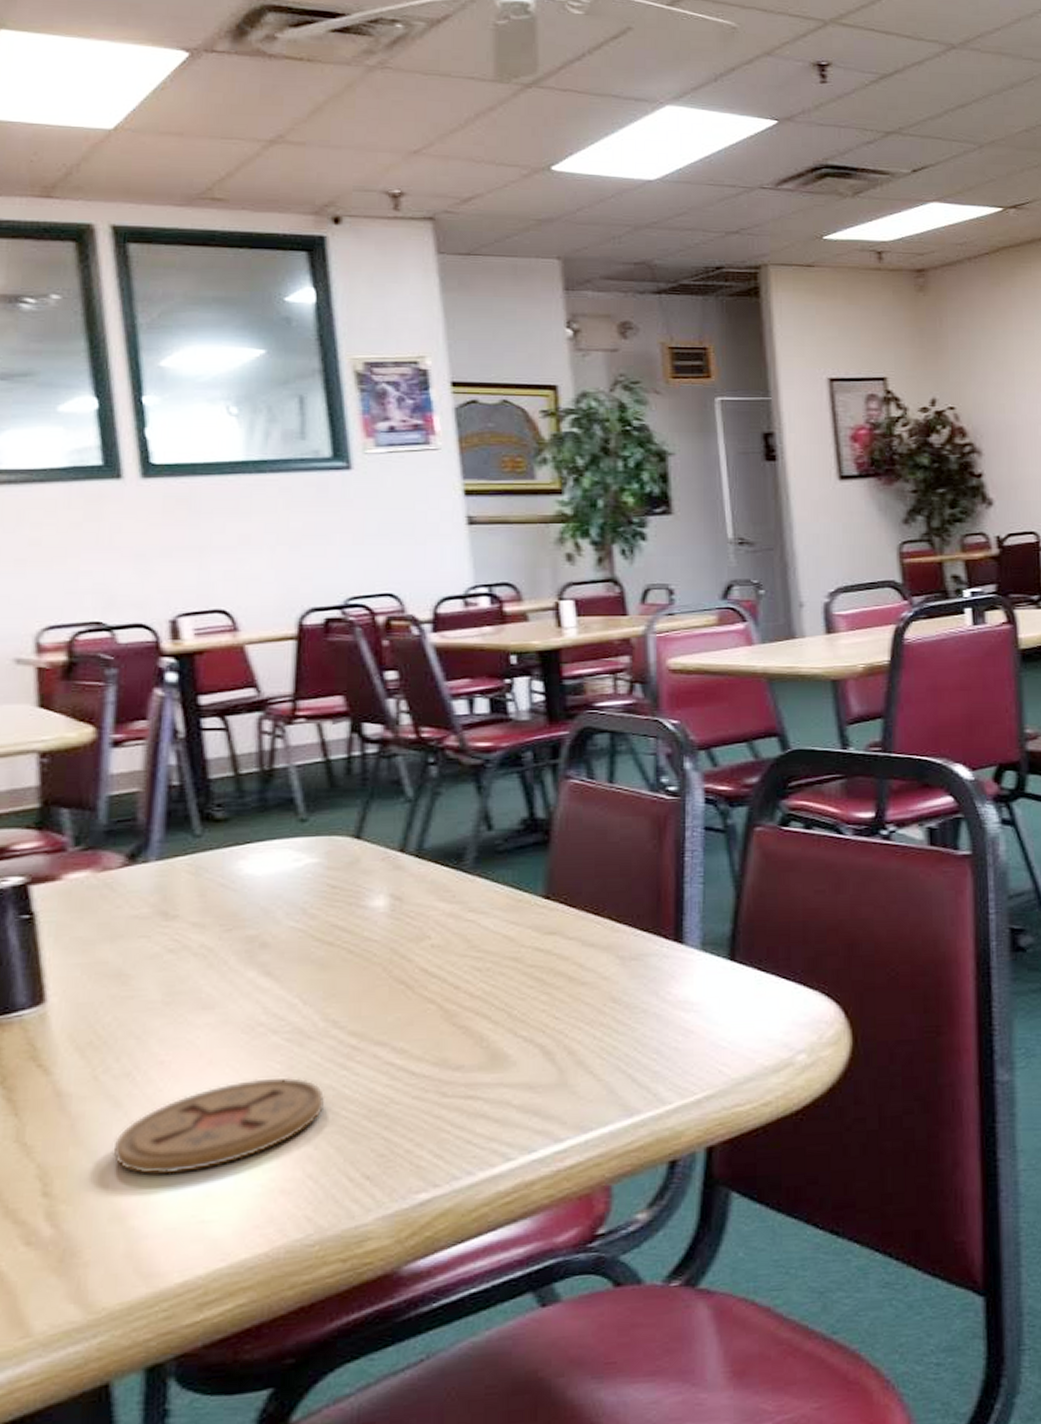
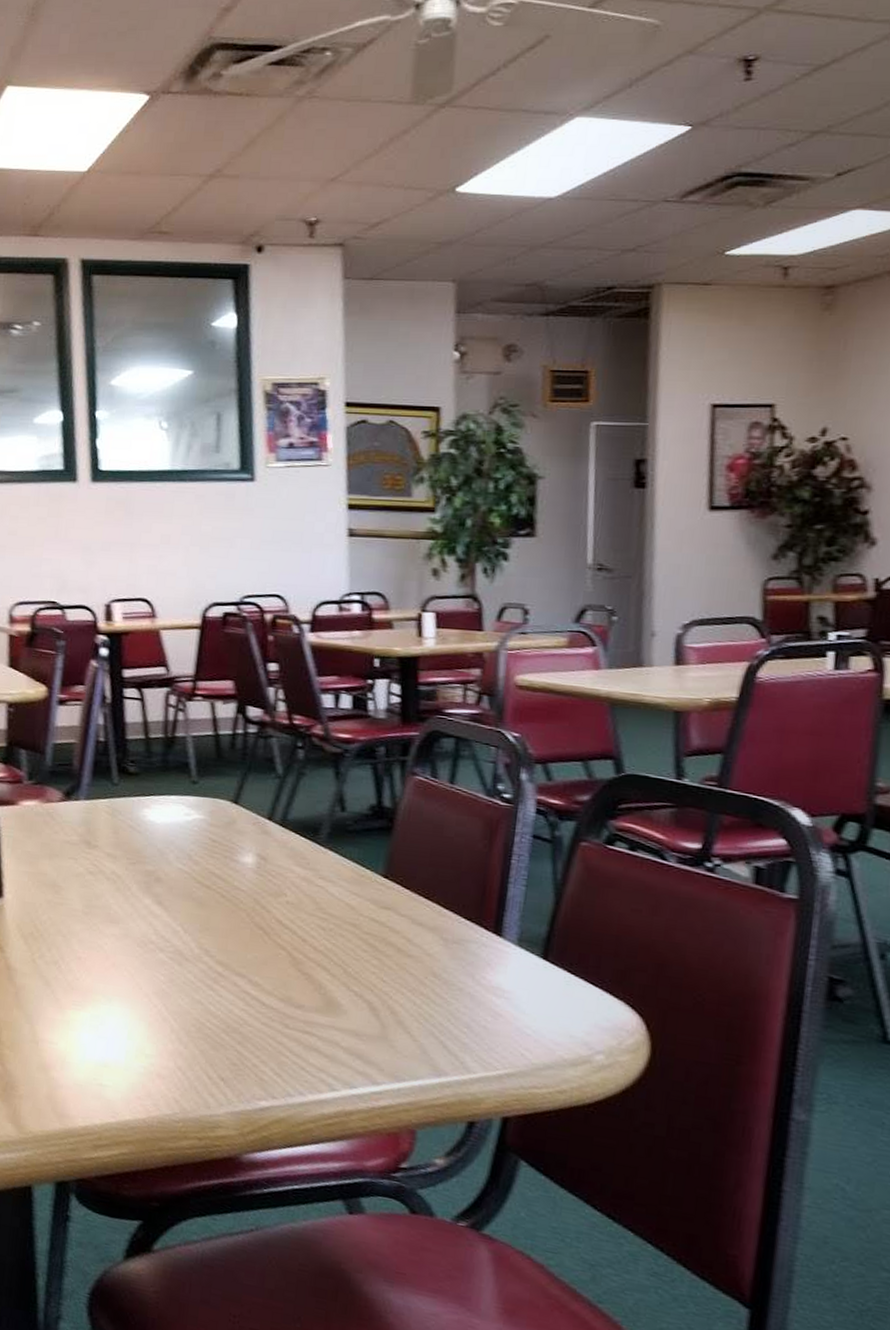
coaster: present [113,1077,325,1175] -> none [42,983,195,1046]

